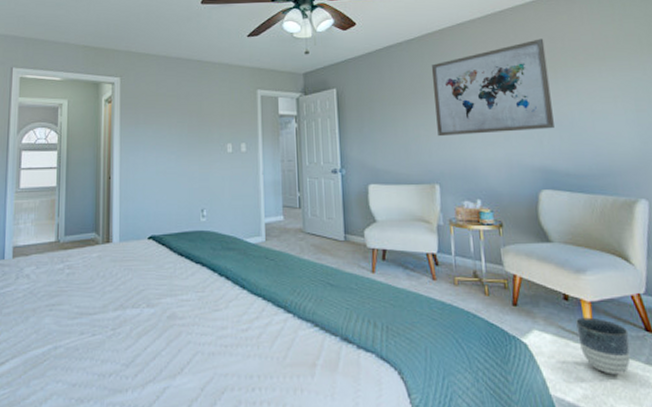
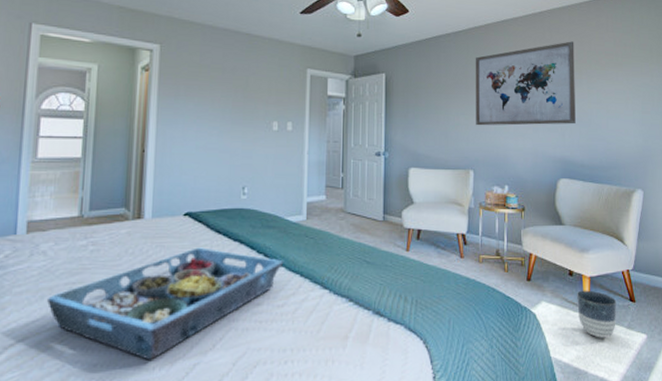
serving tray: none [30,270,246,382] -> present [46,247,284,360]

